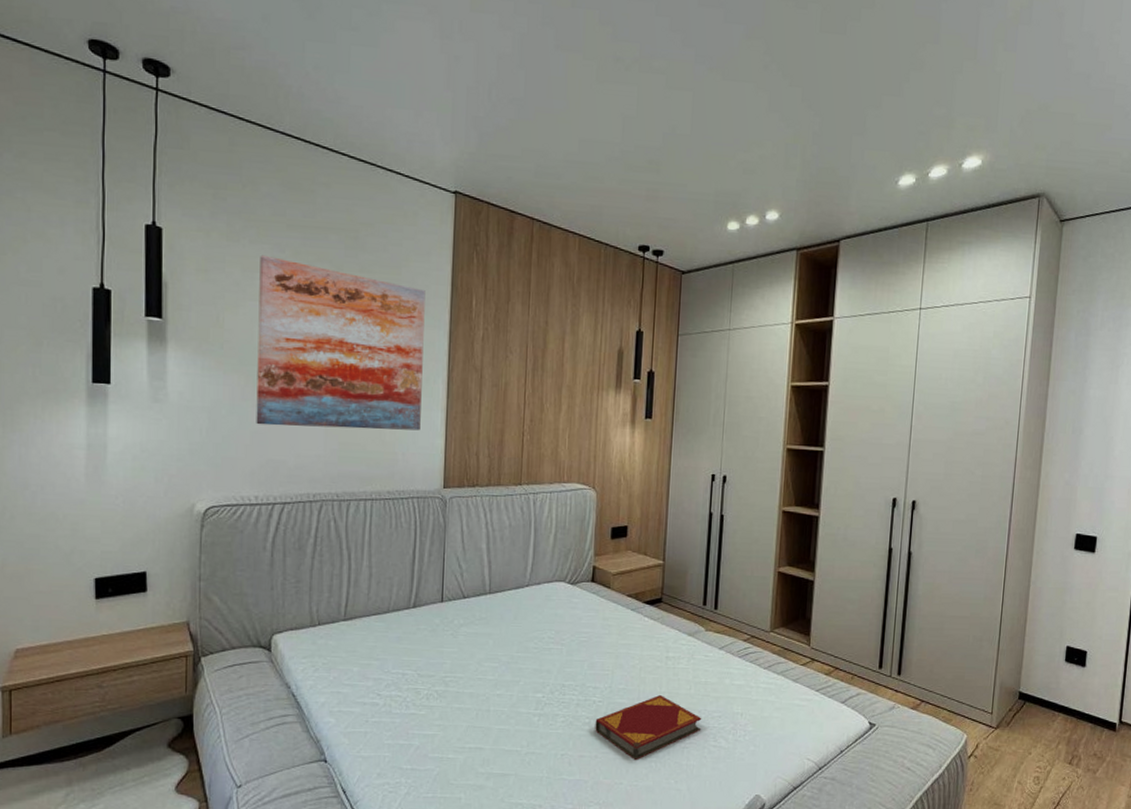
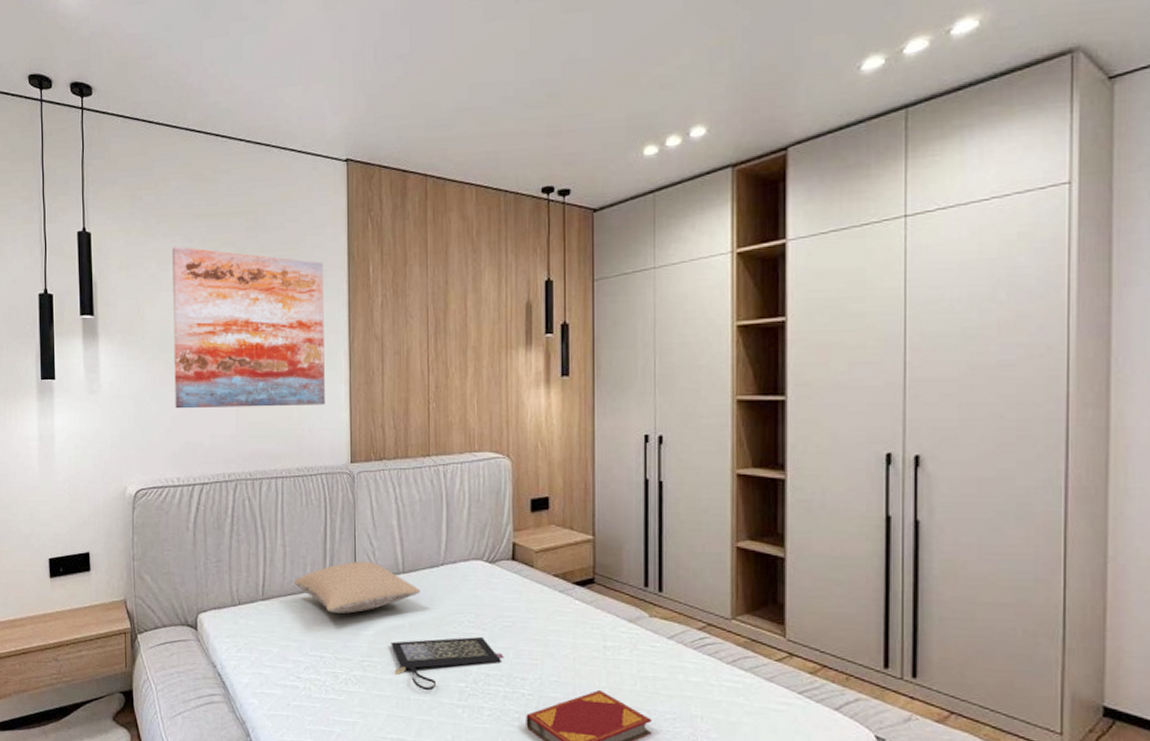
pillow: none [380,582,505,632] -> present [295,561,420,614]
clutch bag: none [474,651,579,702] -> present [391,636,504,691]

